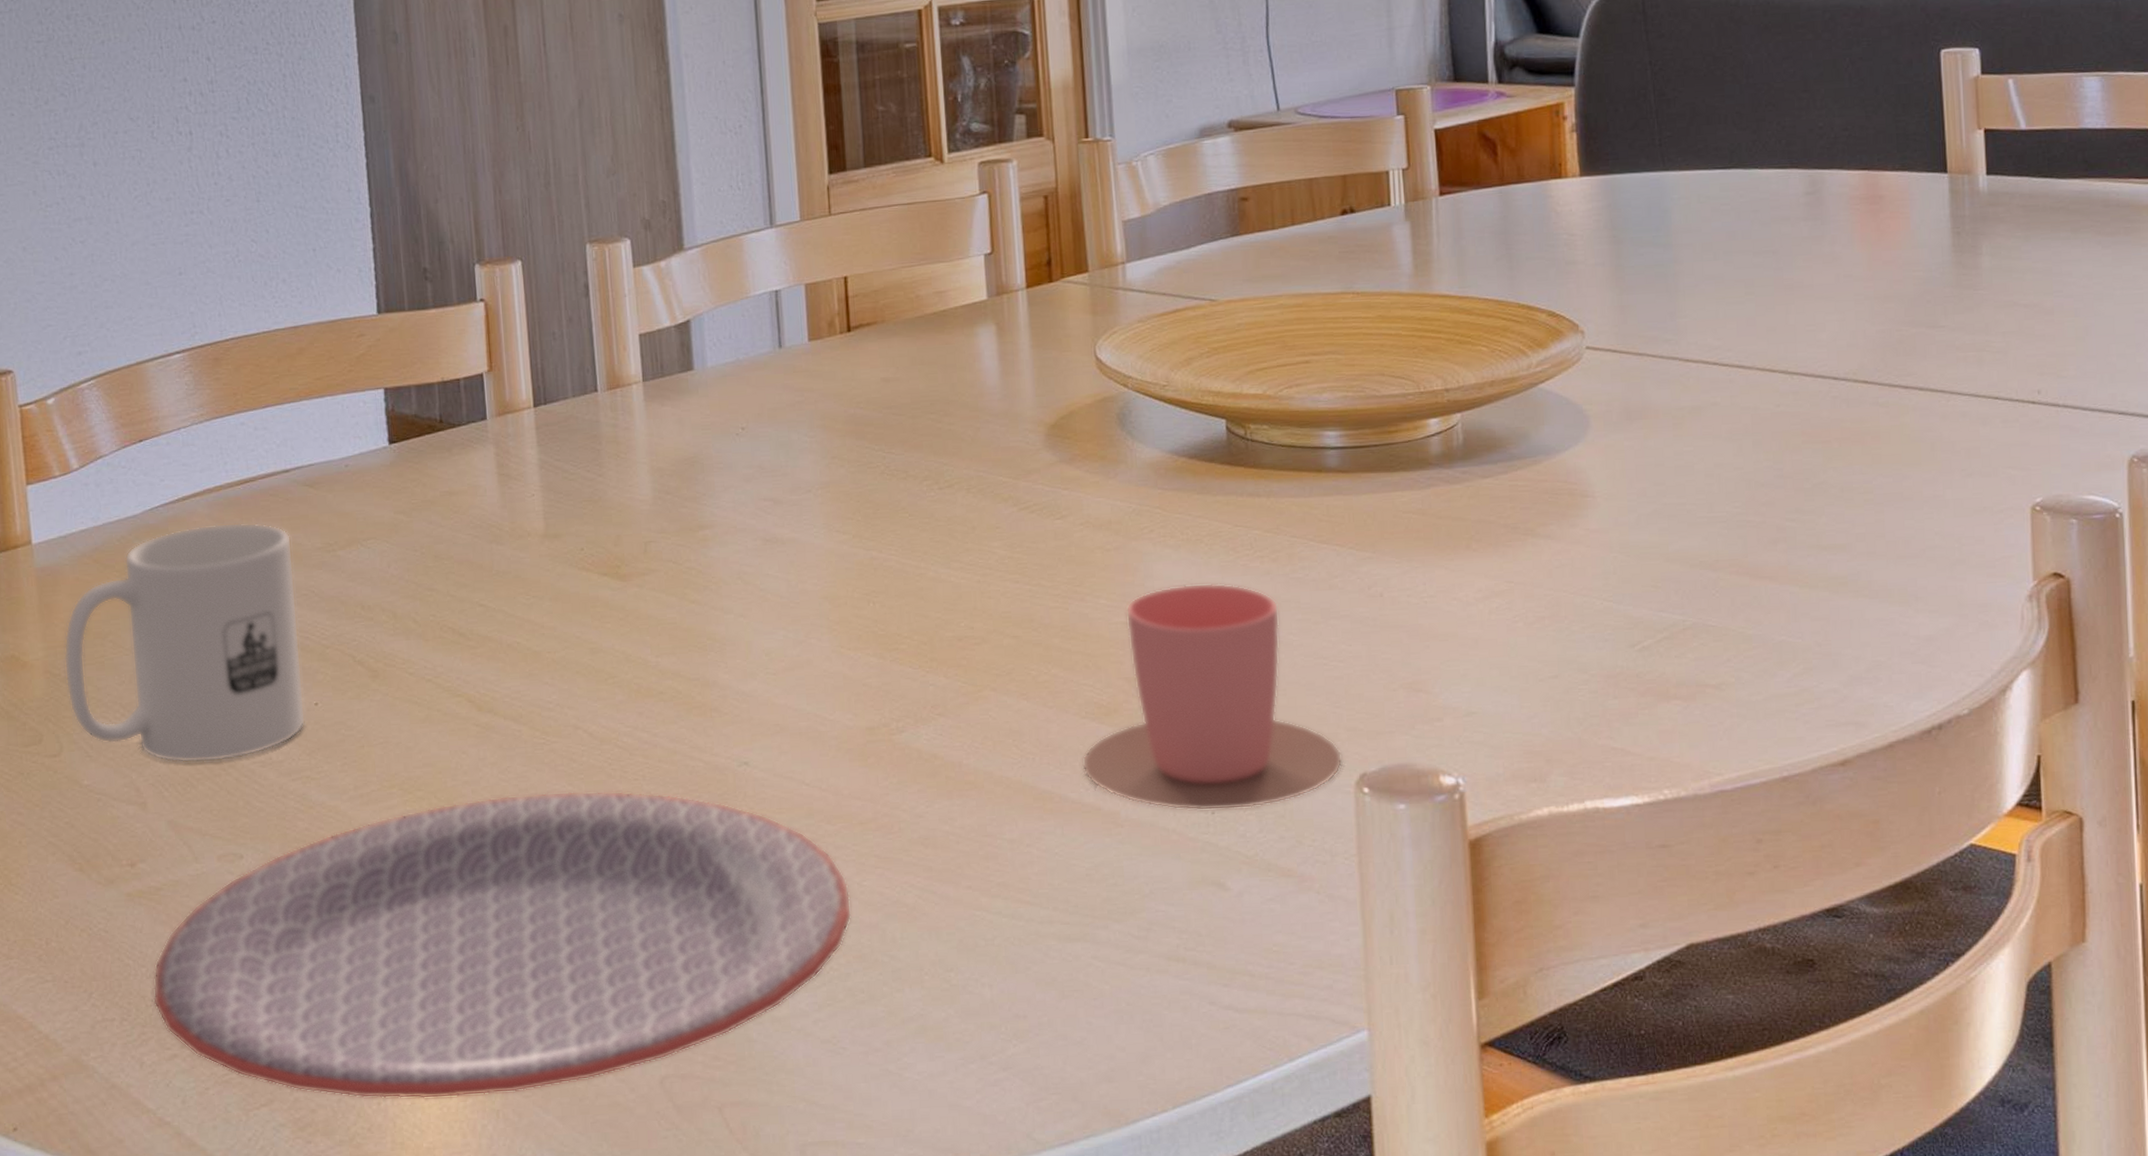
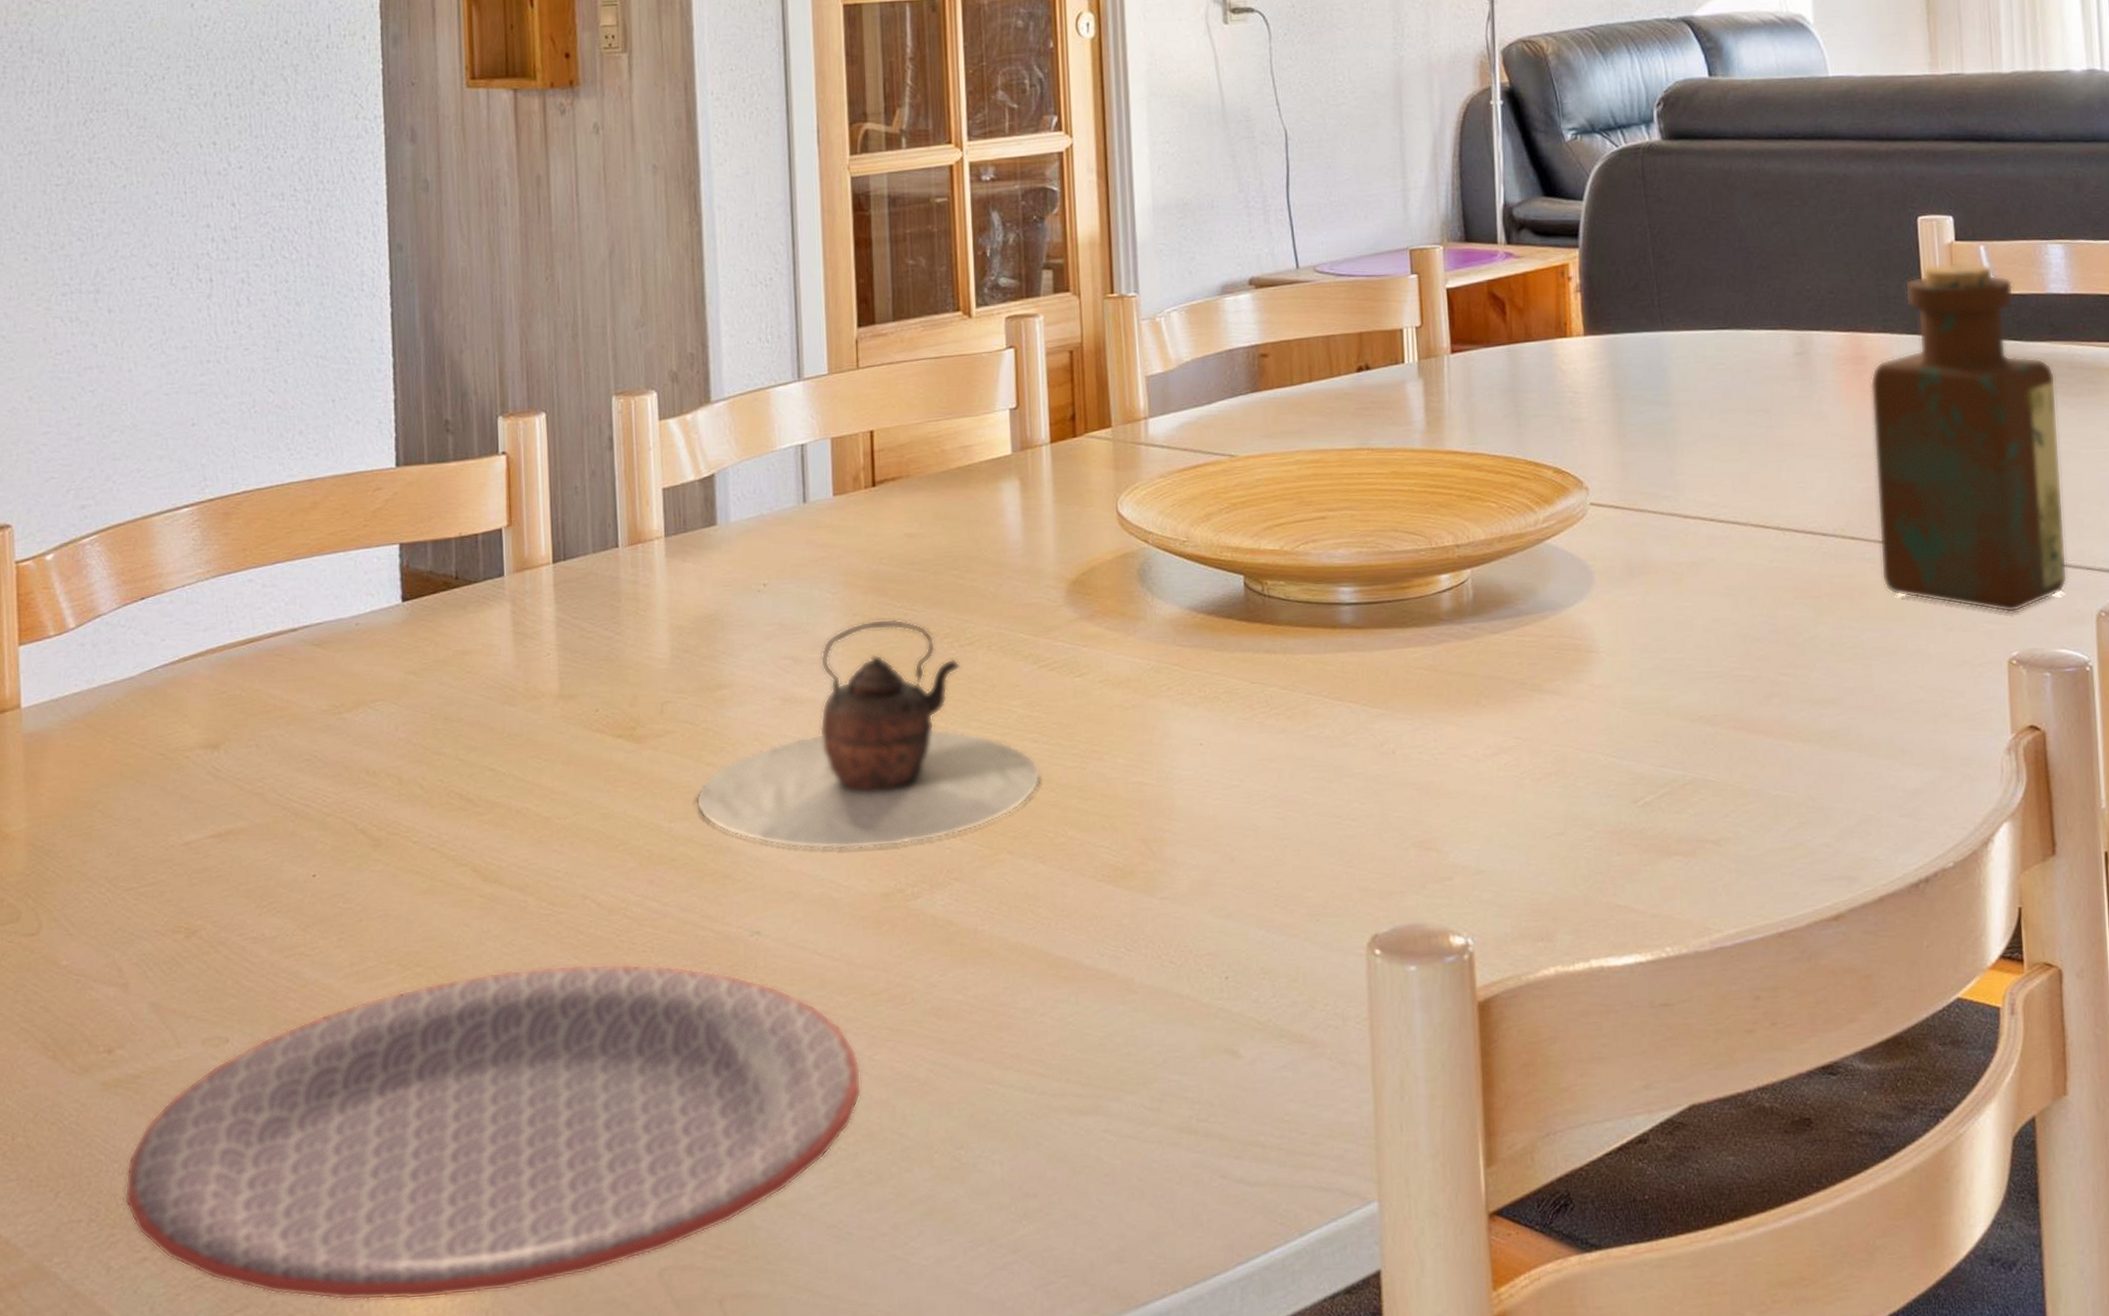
mug: present [64,522,306,763] -> none [48,683,303,941]
teapot: none [681,461,1023,685] -> present [696,618,1041,850]
cup: present [1082,583,1343,811] -> none [1097,741,1355,976]
bottle: none [1886,96,2098,459] -> present [1870,262,2068,614]

